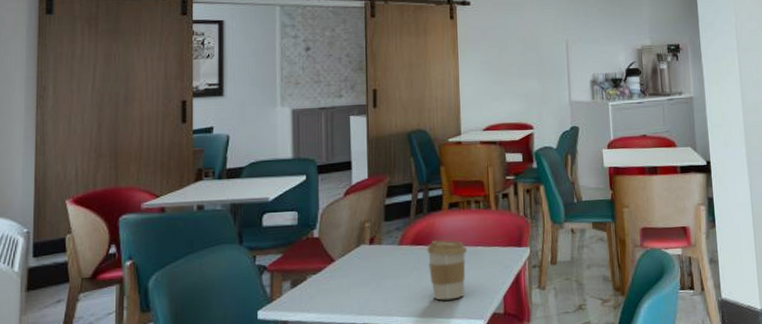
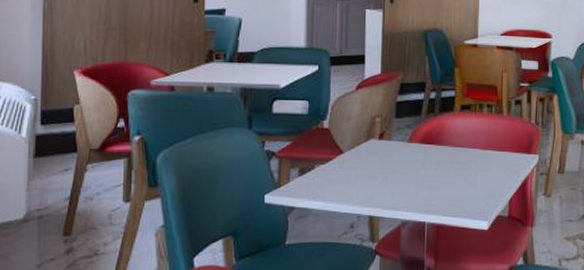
coffee cup: present [427,240,468,301] -> none [436,141,477,200]

